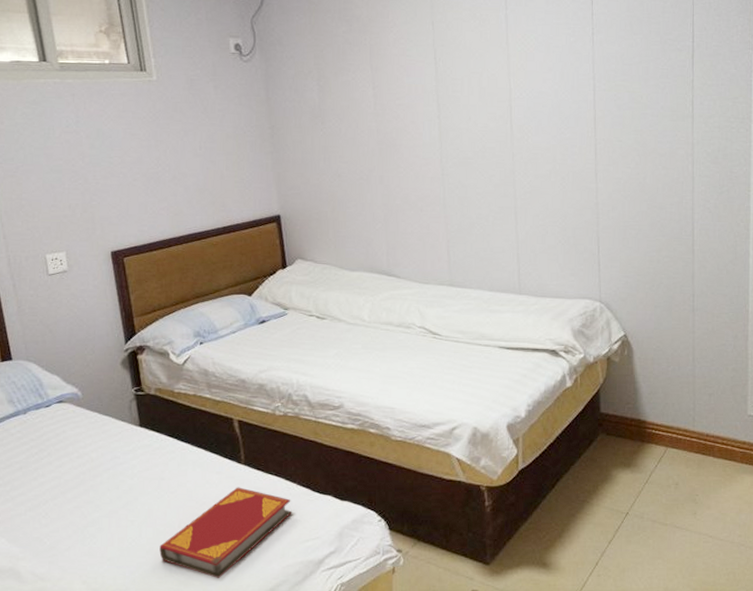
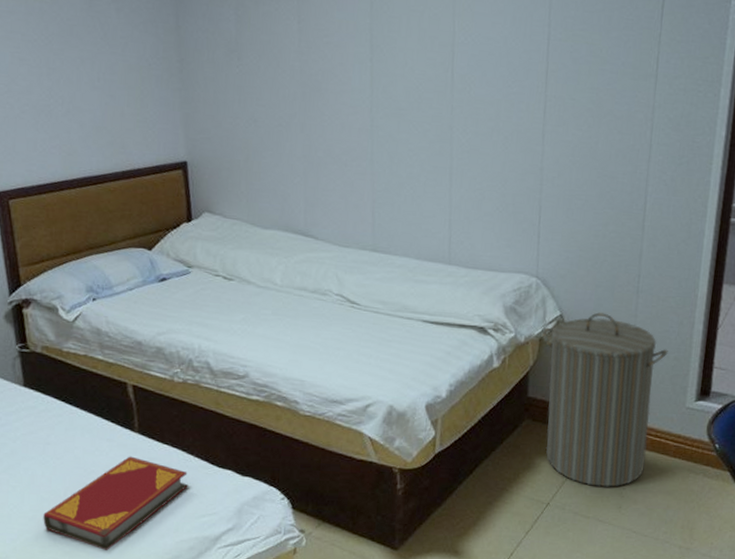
laundry hamper: none [610,331,726,494] -> present [542,312,668,487]

